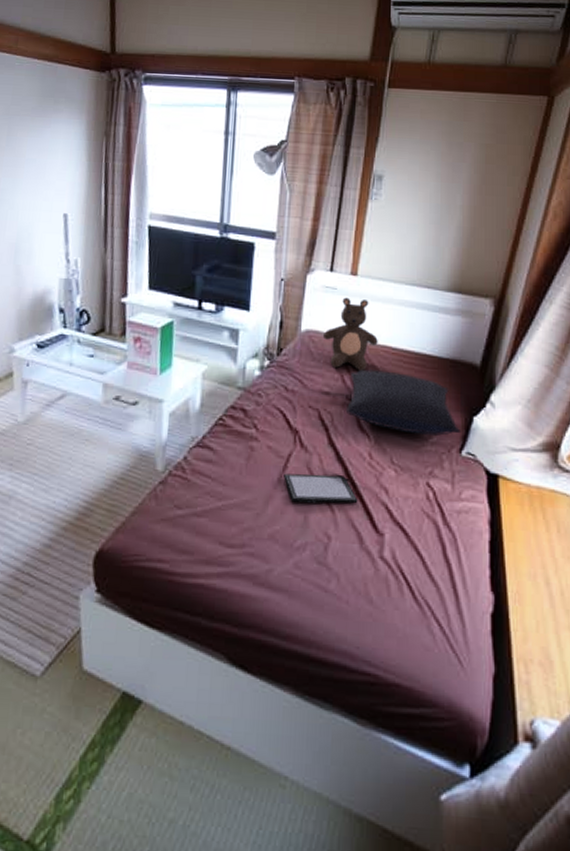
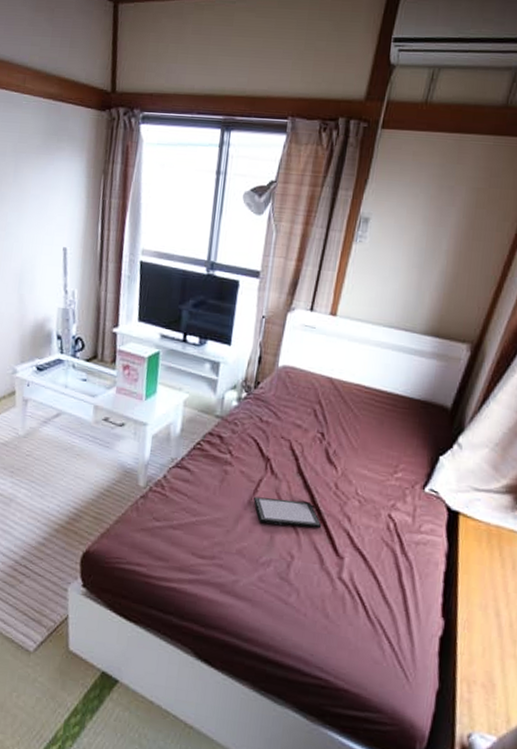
teddy bear: present [322,297,378,371] -> none [298,336,352,407]
pillow: present [347,369,462,436] -> none [317,406,427,472]

